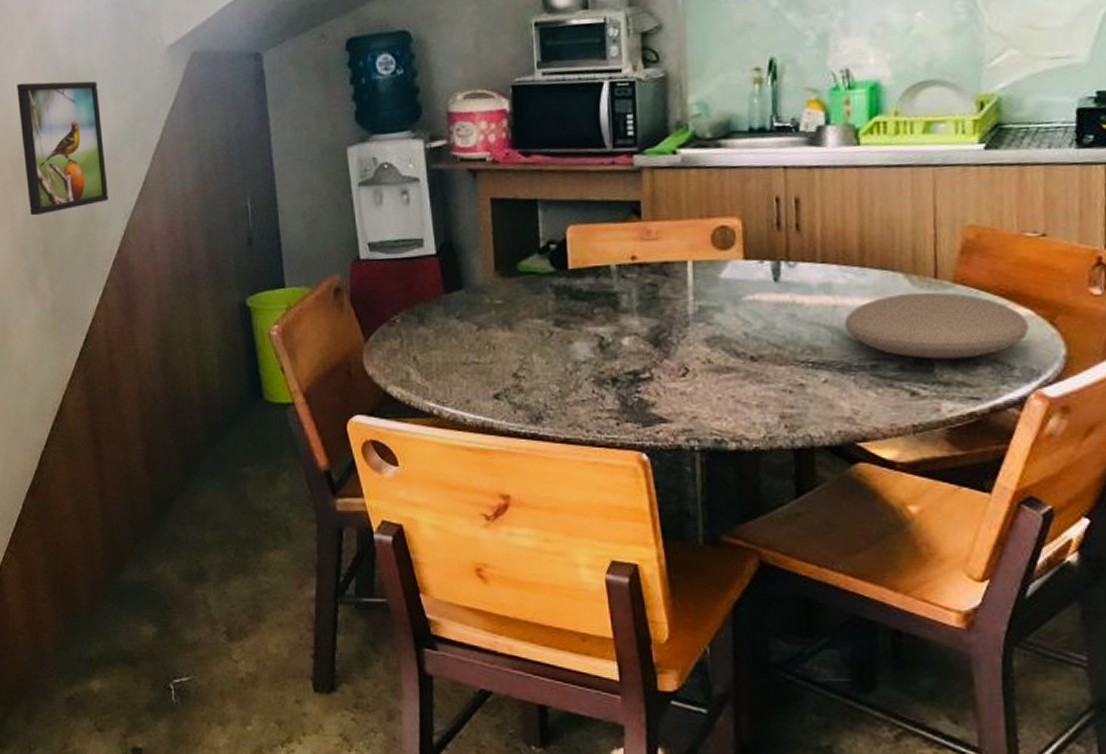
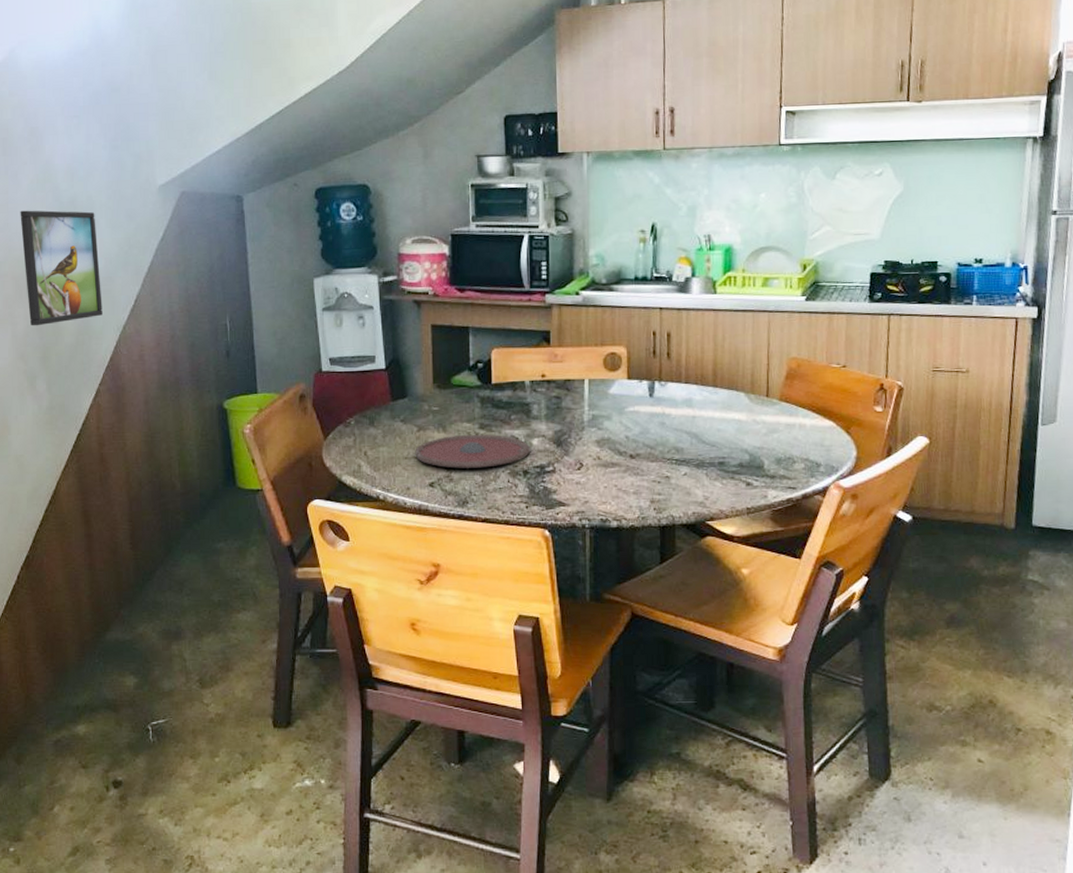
plate: none [475,332,621,376] -> present [415,434,531,468]
plate: present [844,292,1030,359] -> none [700,407,832,458]

